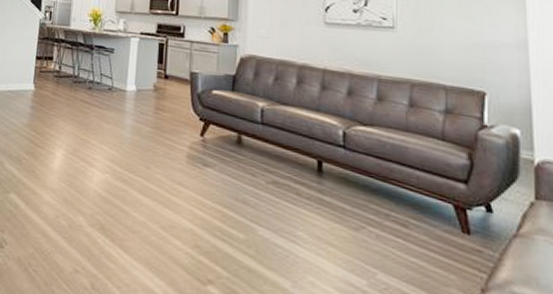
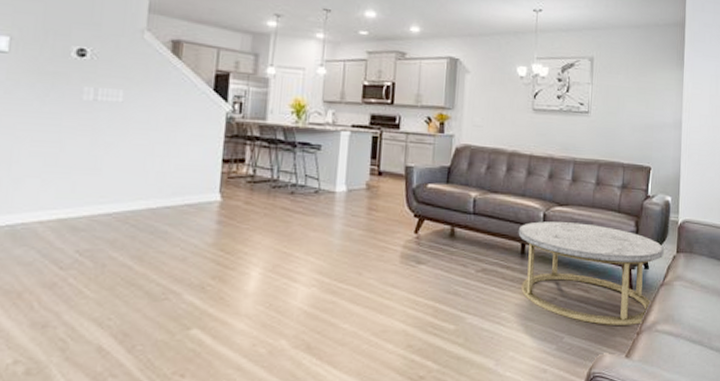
coffee table: none [313,139,515,280] -> present [518,221,664,325]

